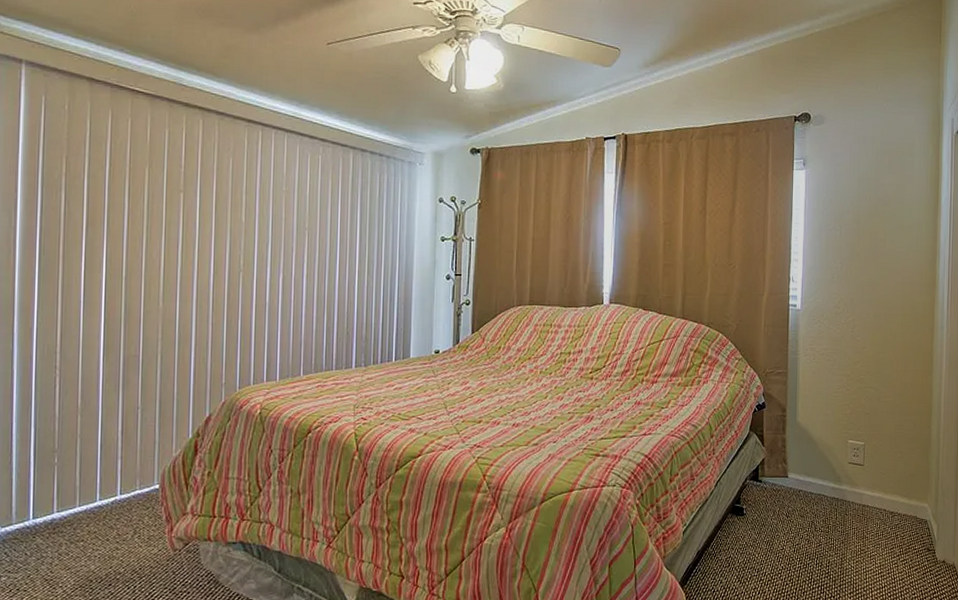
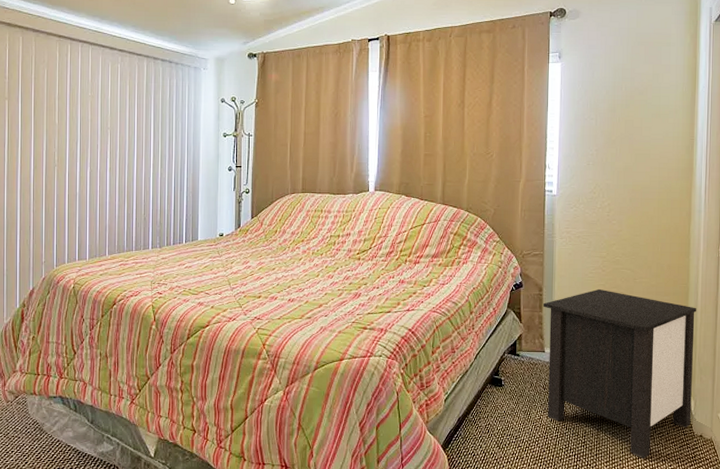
nightstand: none [786,409,939,587] -> present [542,288,696,458]

